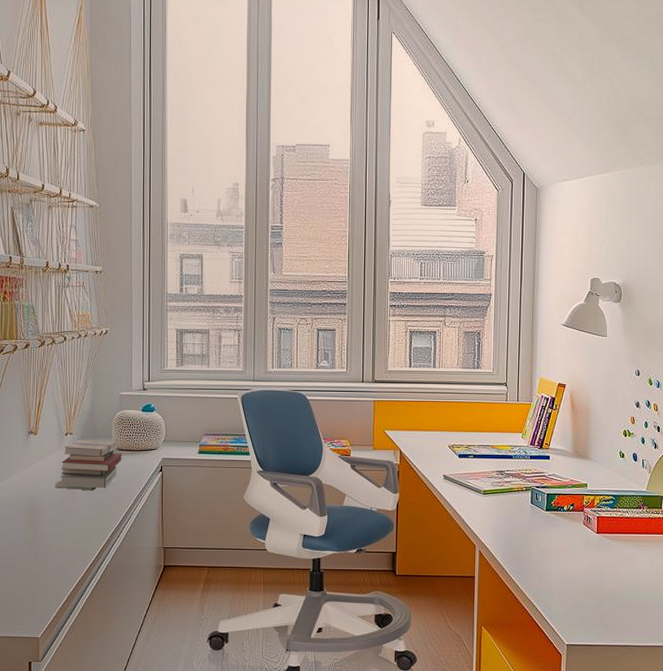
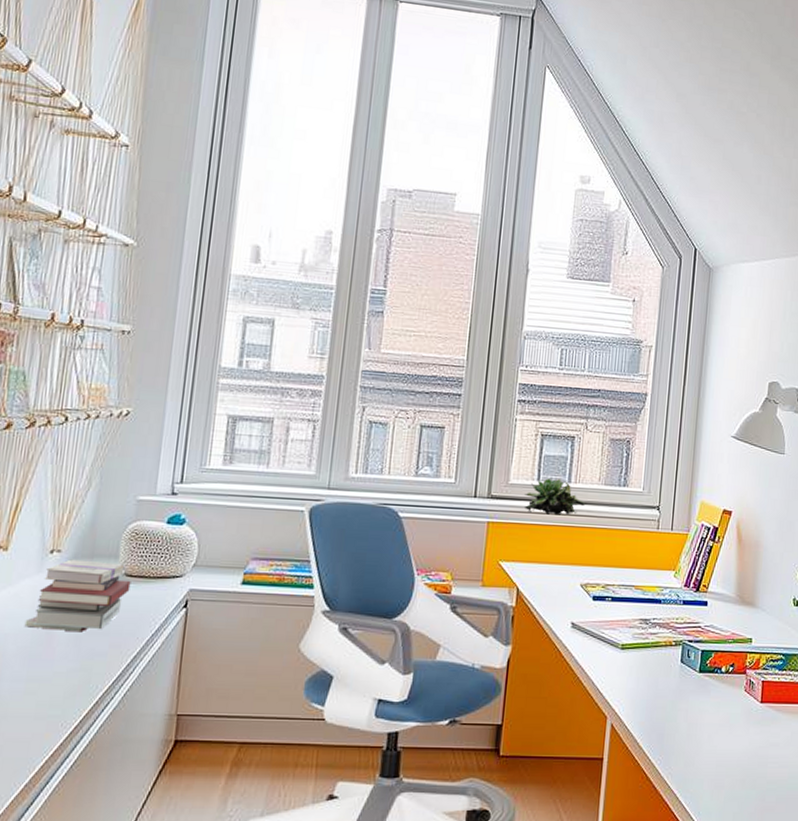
succulent plant: none [400,364,449,393] -> present [525,478,586,515]

